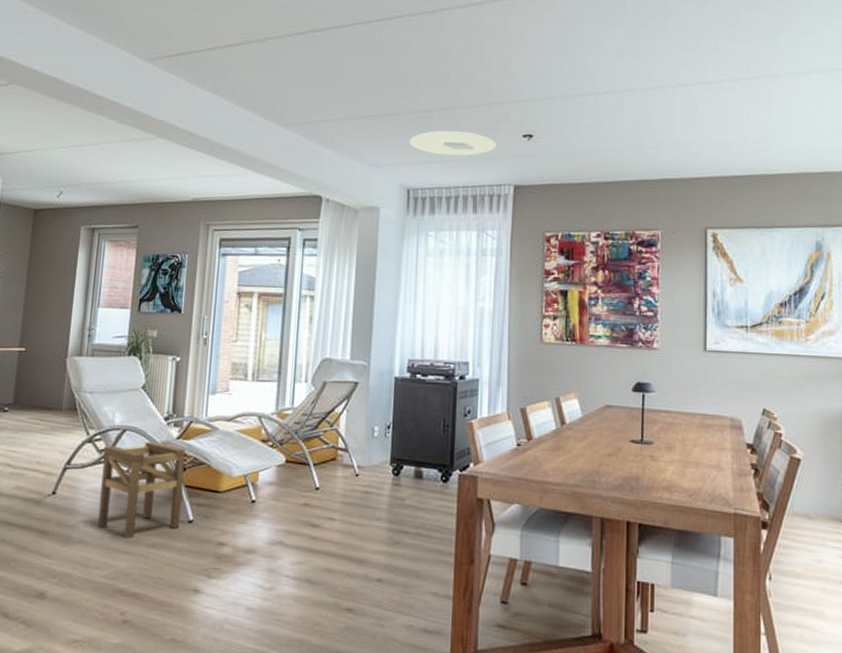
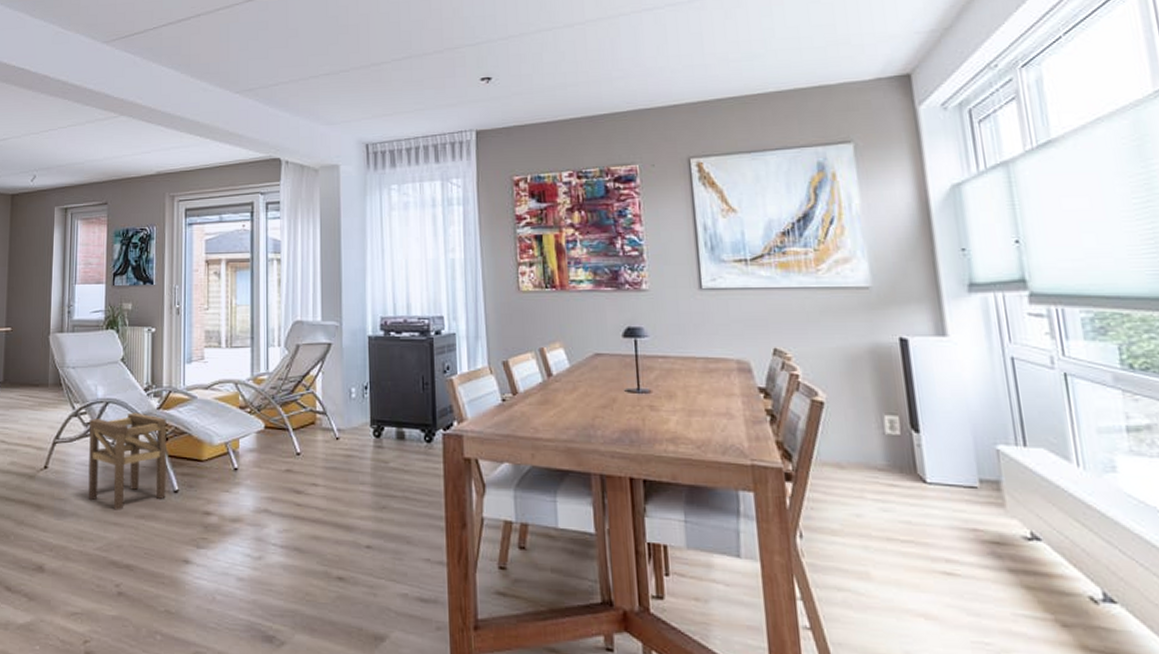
ceiling light: present [410,130,496,156] -> none [365,80,454,107]

